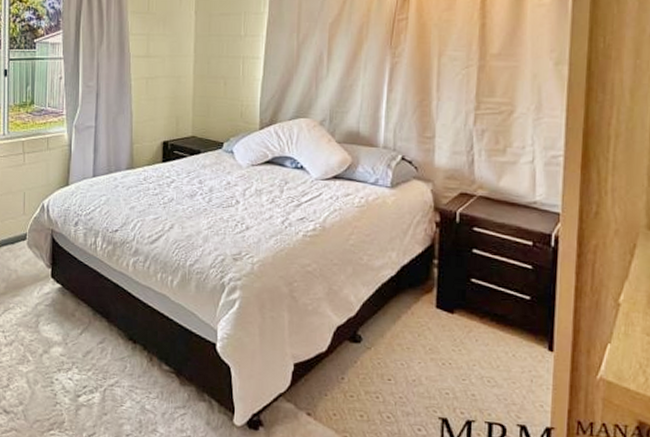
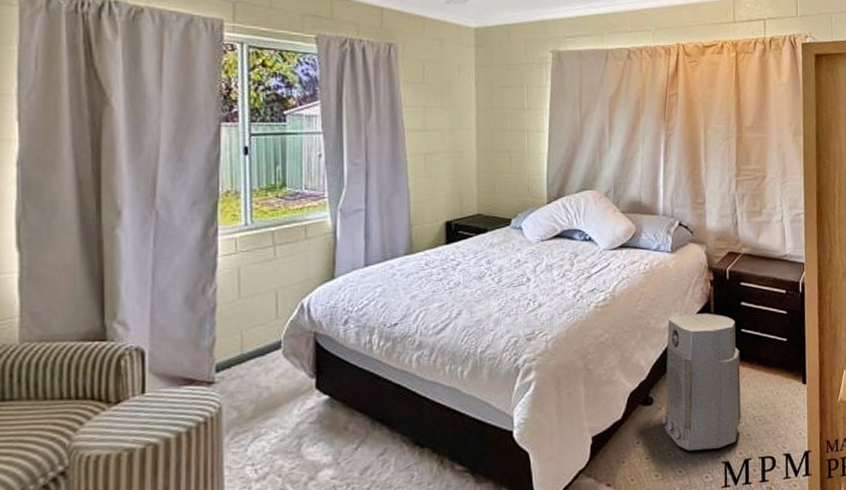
air purifier: none [370,254,468,403] -> present [661,313,741,451]

